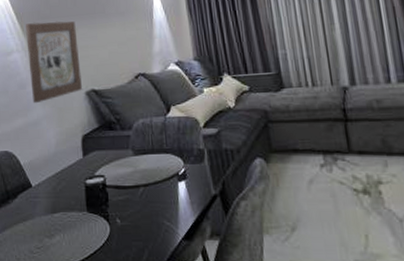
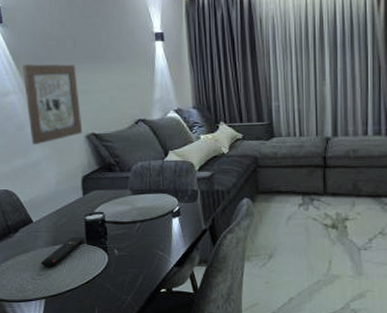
remote control: none [39,203,85,238] -> present [40,236,85,267]

